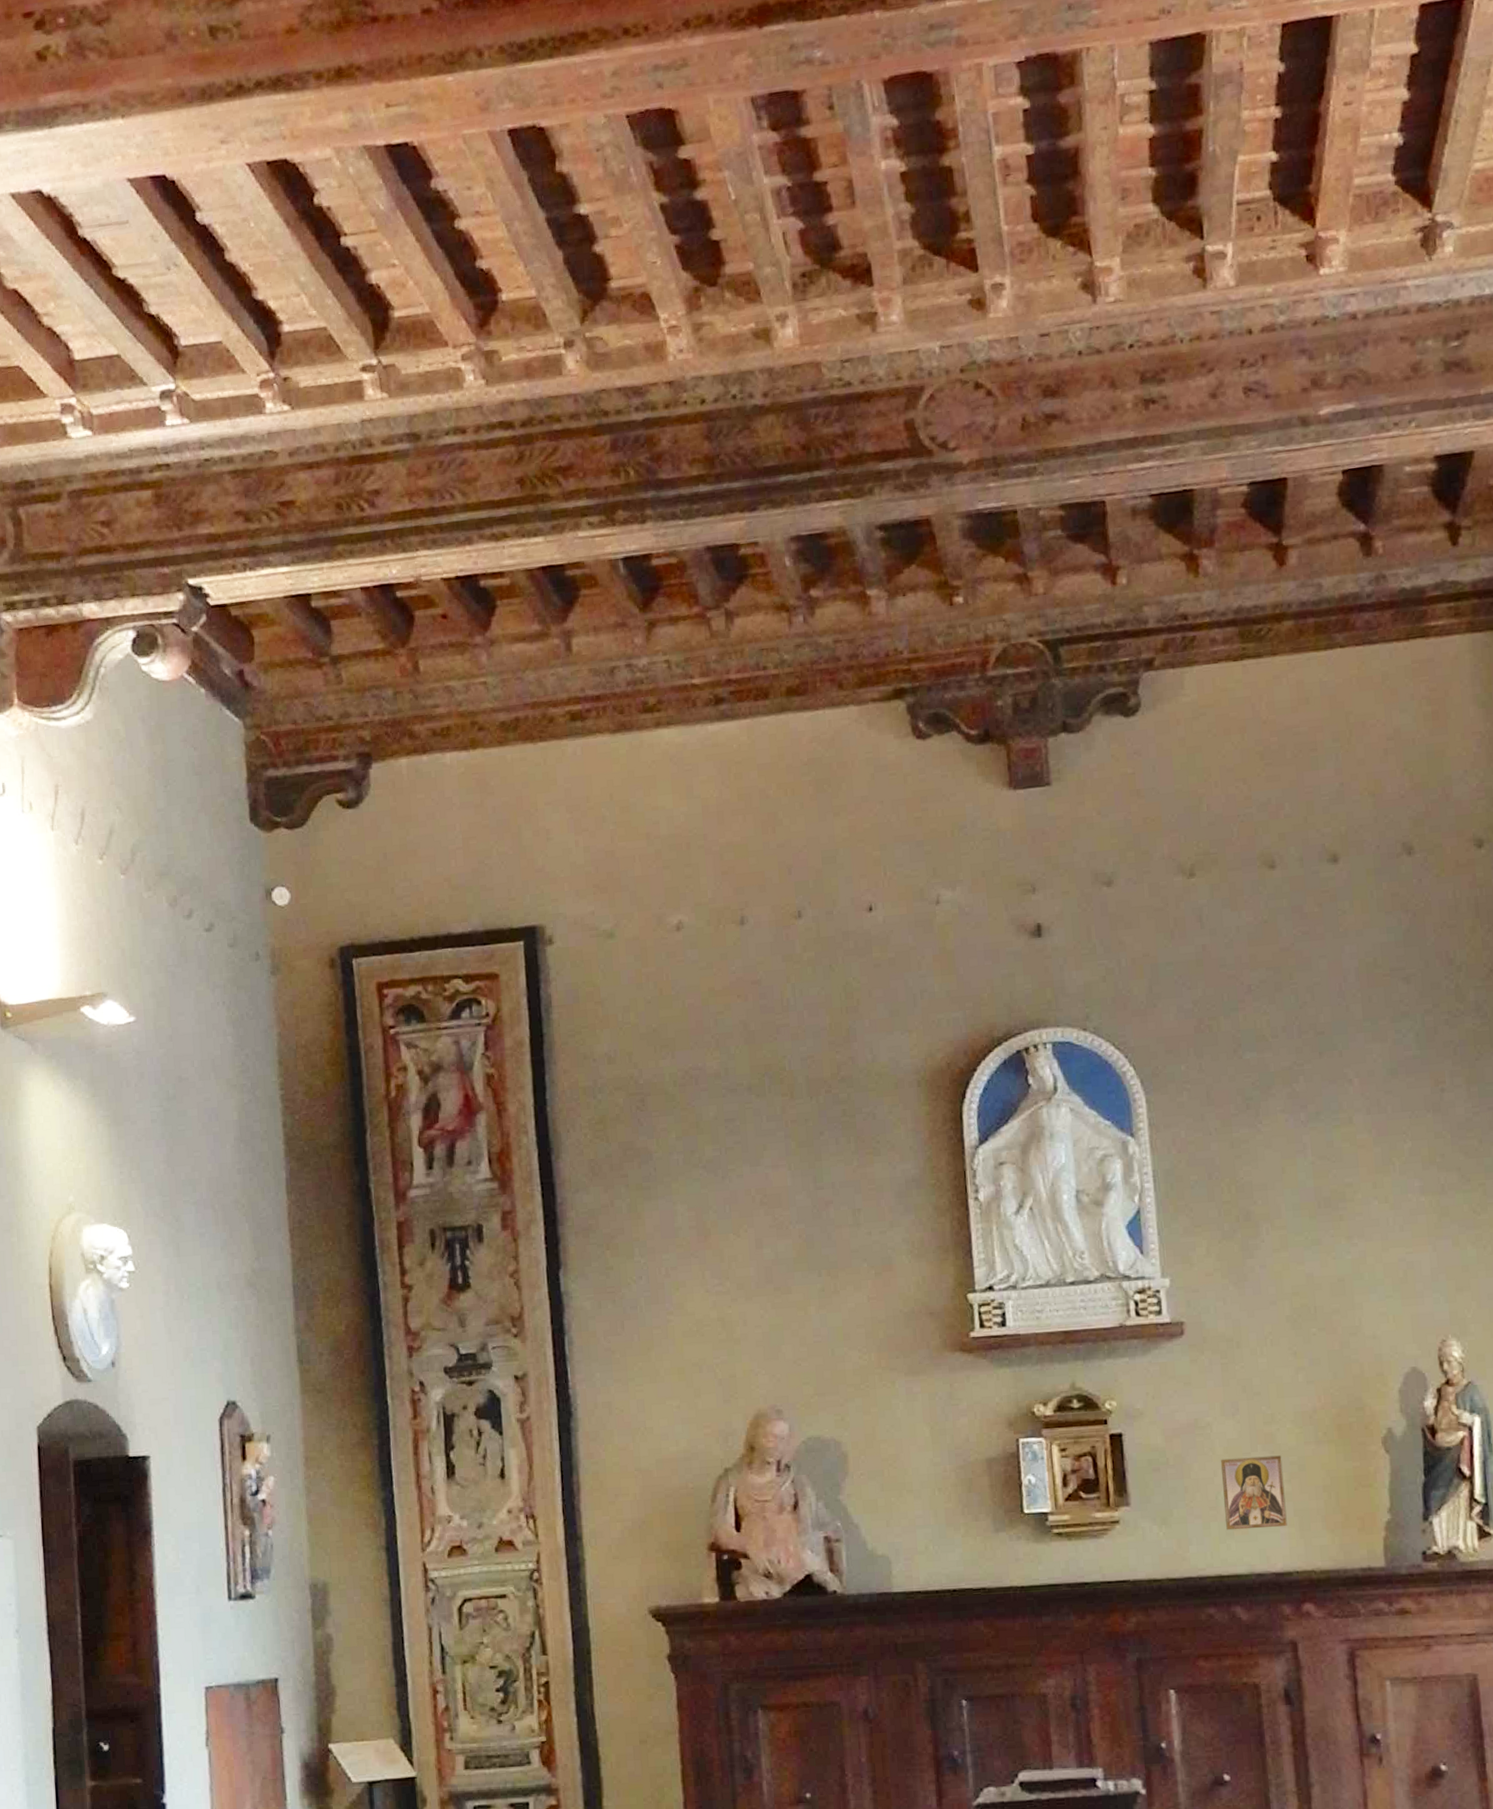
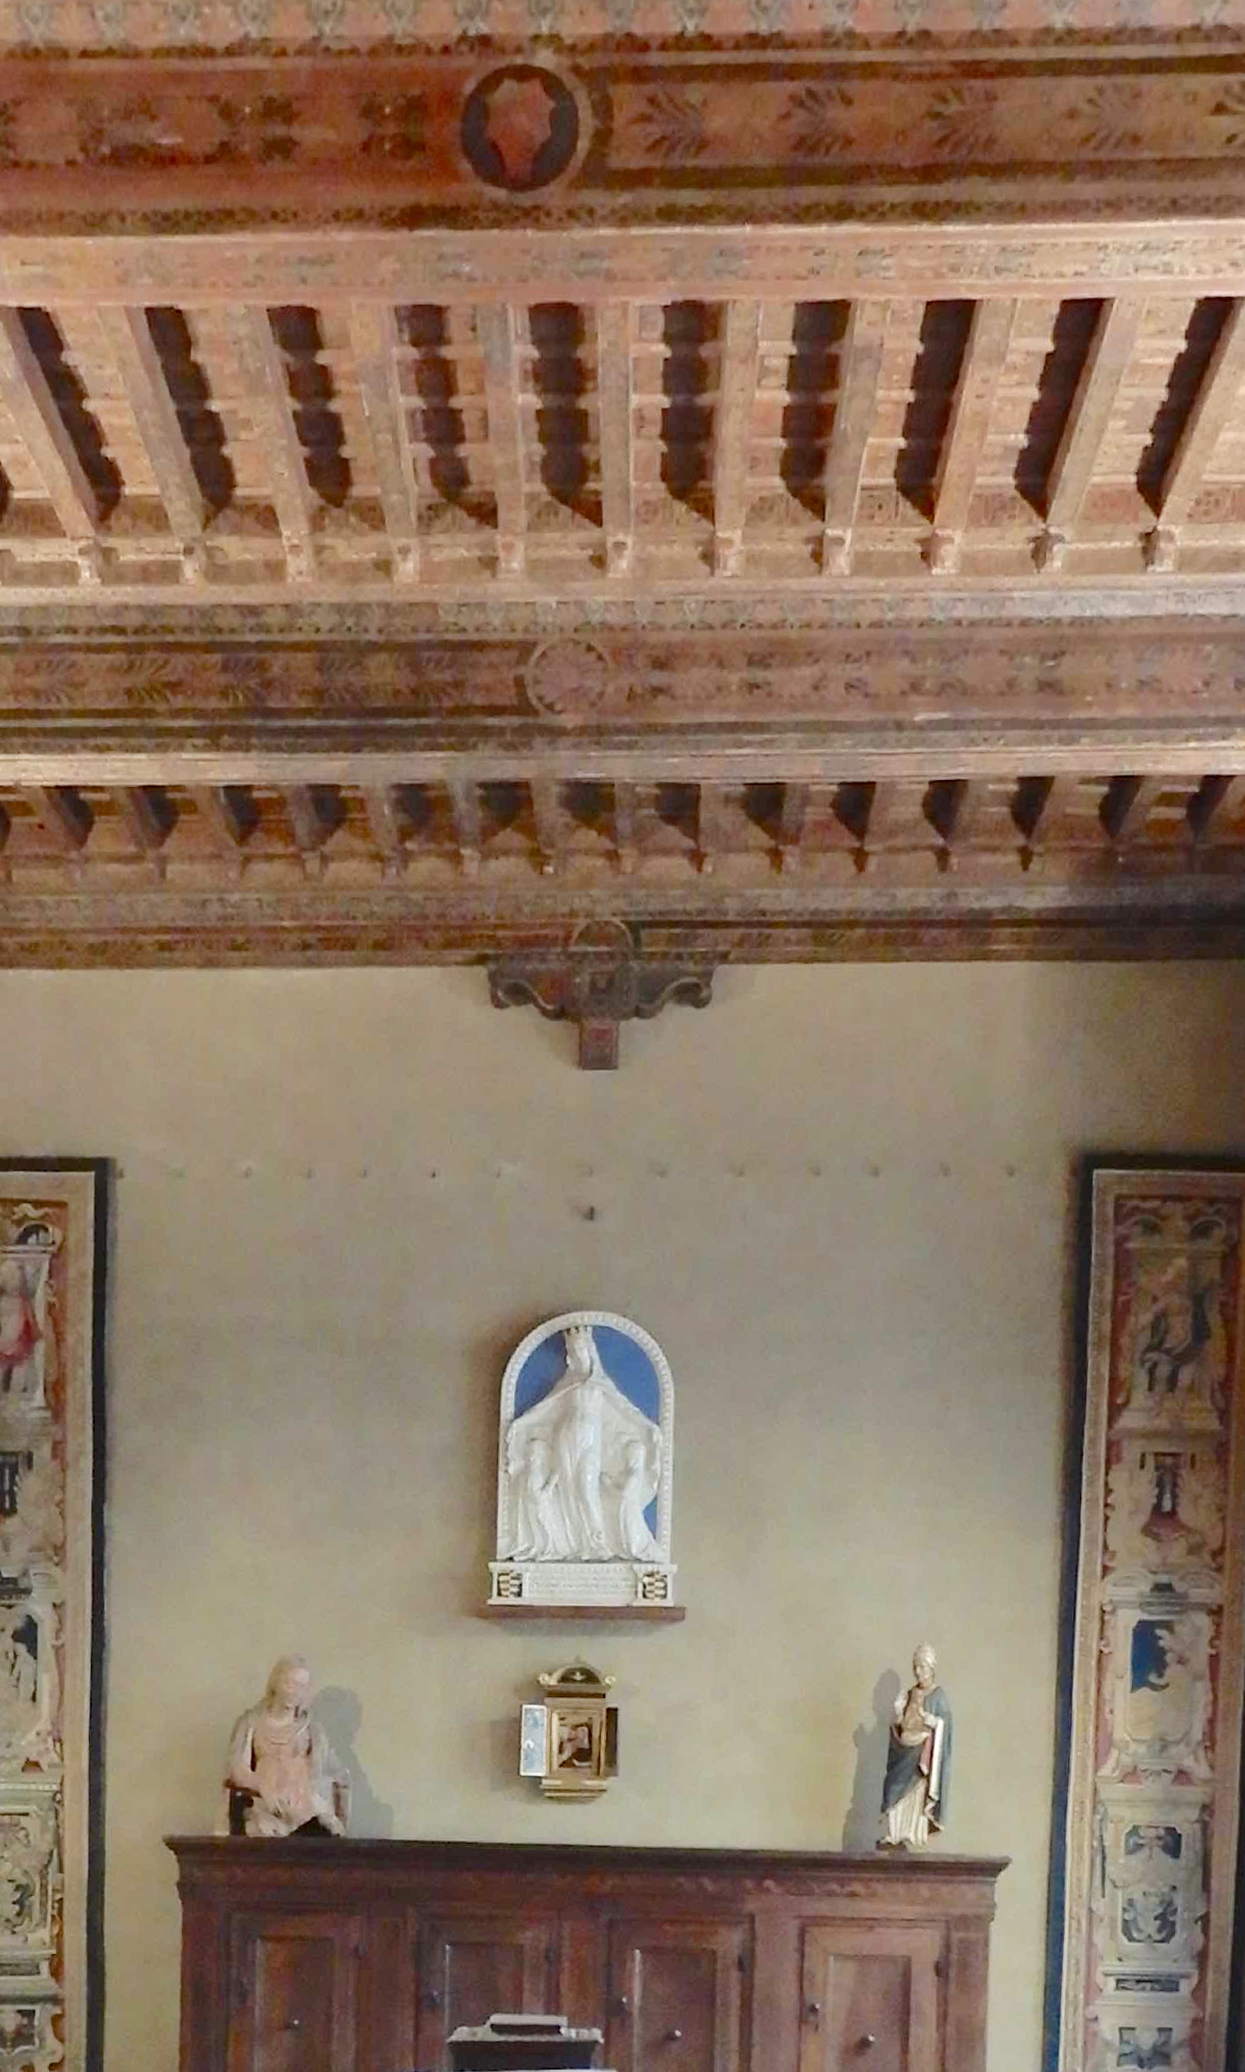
religious icon: present [1220,1455,1287,1531] -> none [703,1740,761,1808]

